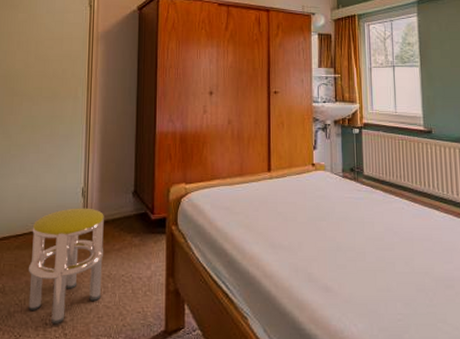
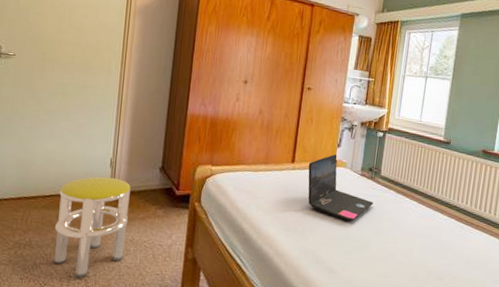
laptop: none [285,158,362,229] -> present [308,154,374,221]

